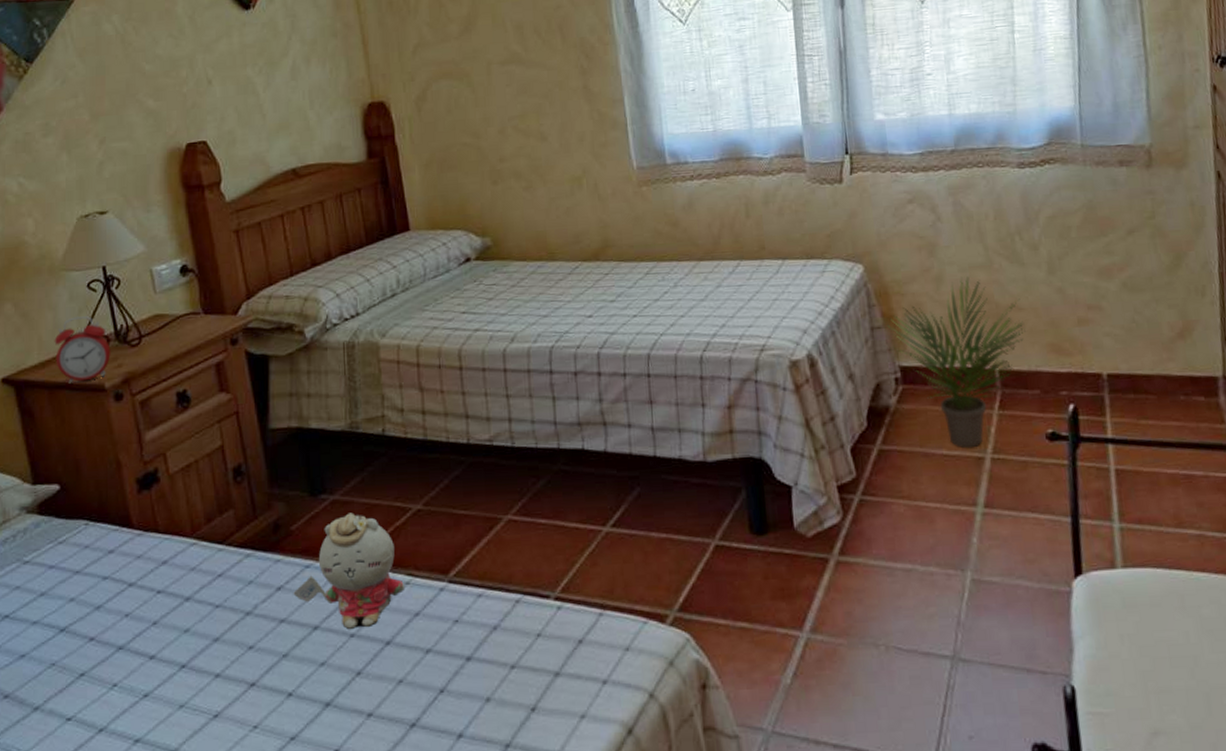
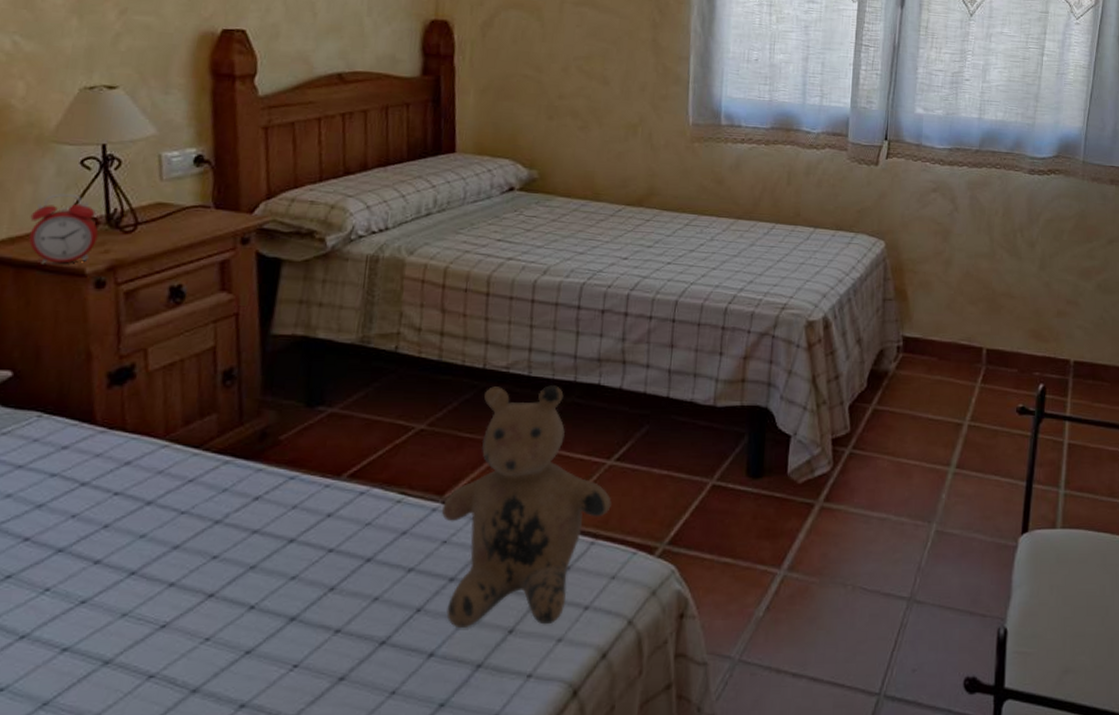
stuffed toy: present [293,512,405,629] -> none [271,427,396,544]
teddy bear: none [448,454,614,709] -> present [441,385,612,629]
potted plant: present [887,276,1026,448] -> none [897,263,1014,414]

